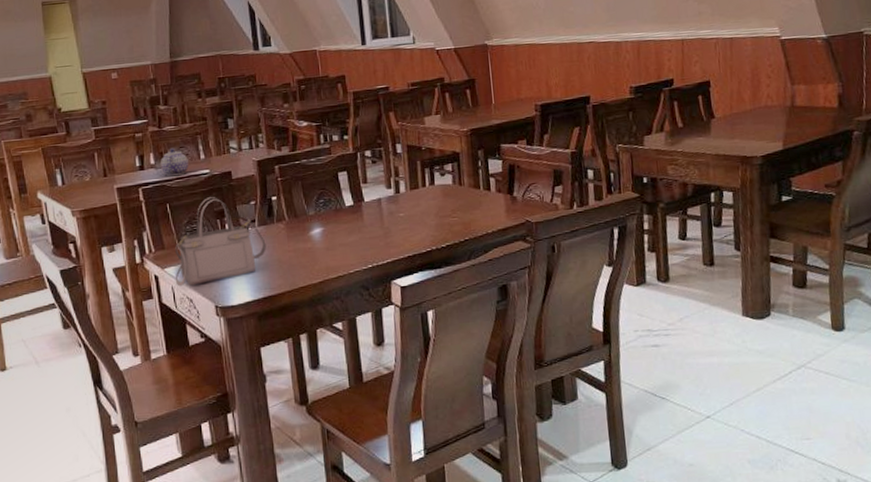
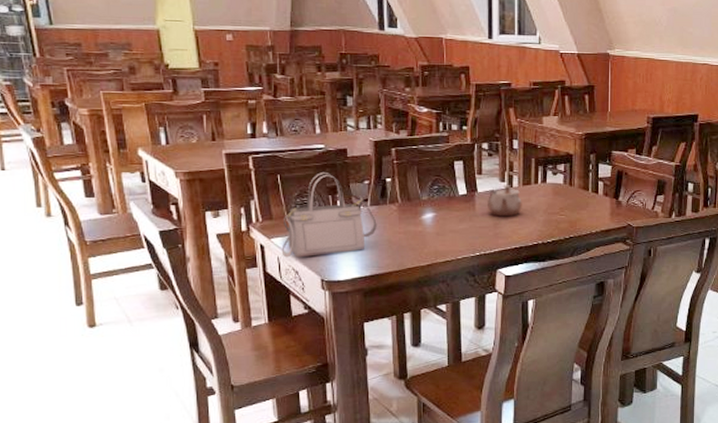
teapot: present [160,148,189,177] -> none [273,119,303,148]
teapot: none [375,191,412,225] -> present [488,185,522,217]

